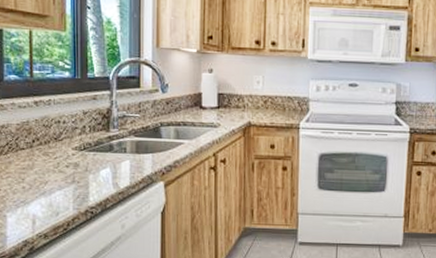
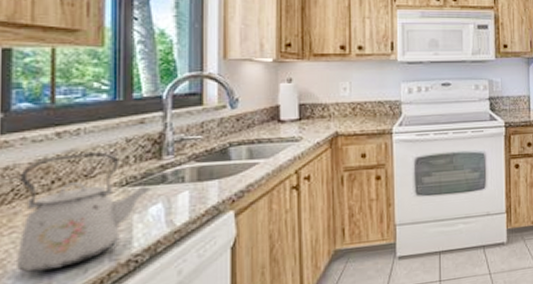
kettle: none [12,120,102,210] -> present [17,152,151,273]

